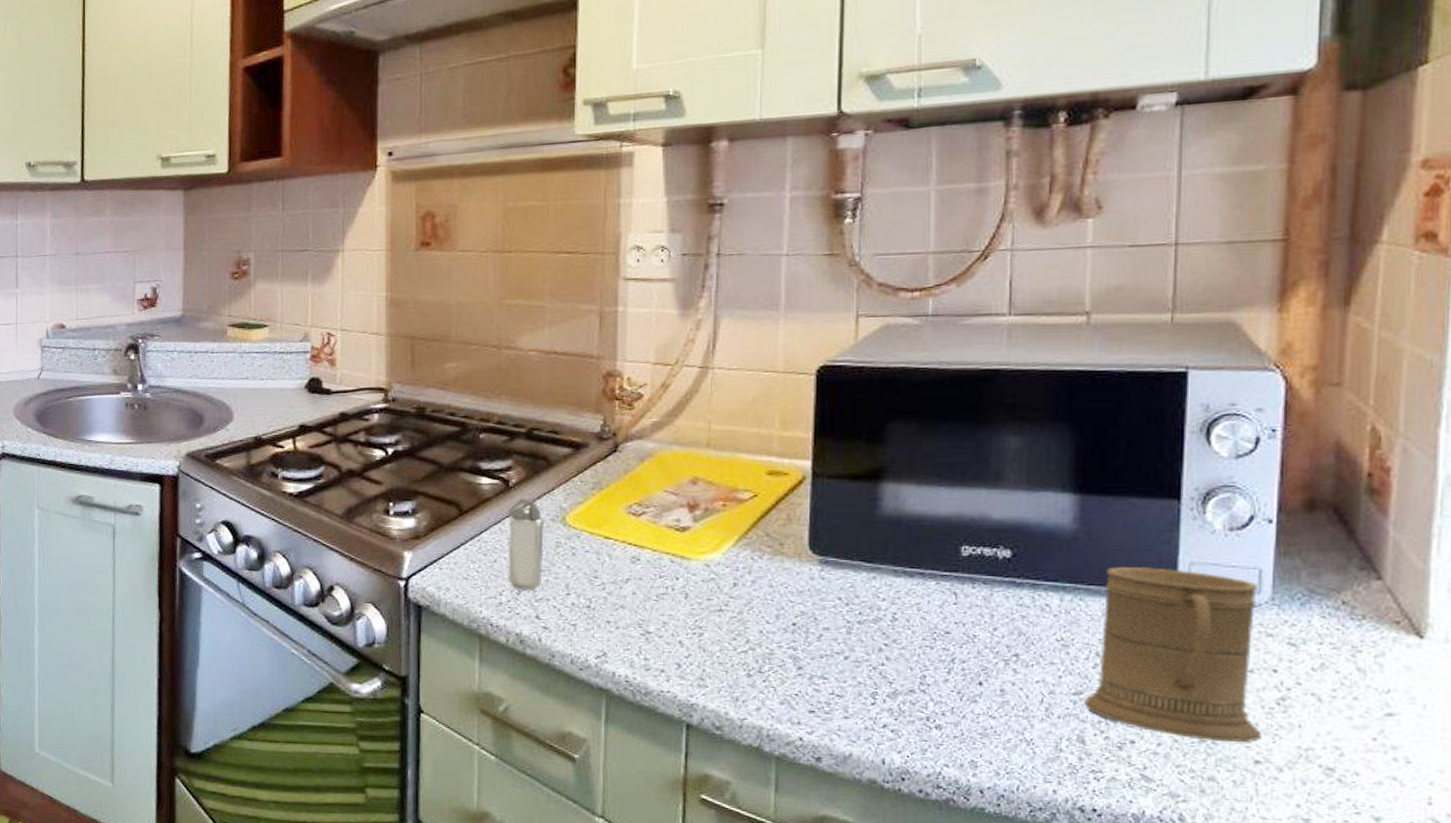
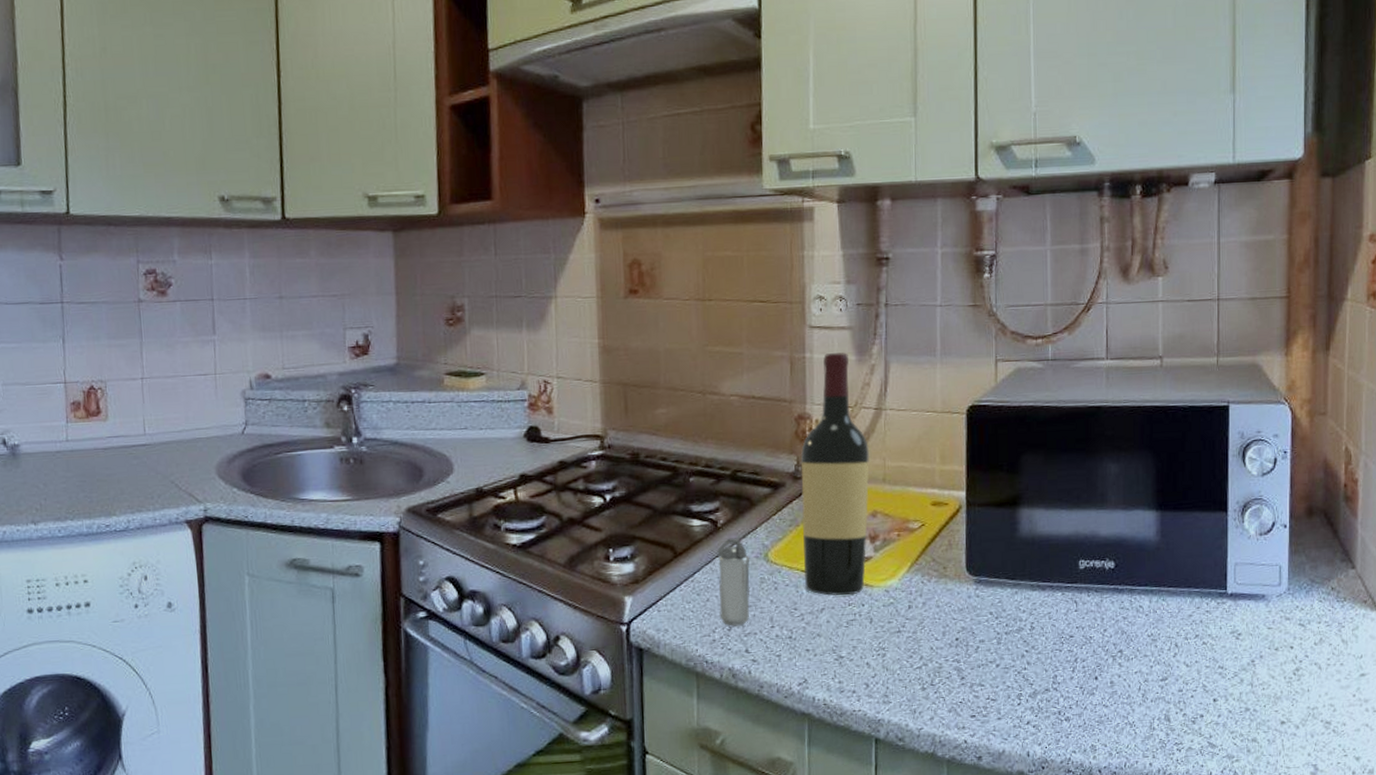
wine bottle: none [606,306,692,567] -> present [801,352,870,596]
mug: present [1083,567,1261,742] -> none [1168,569,1284,709]

